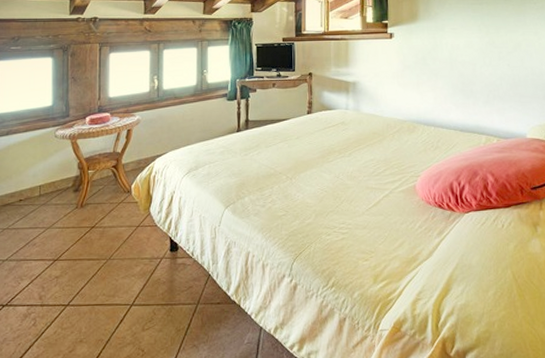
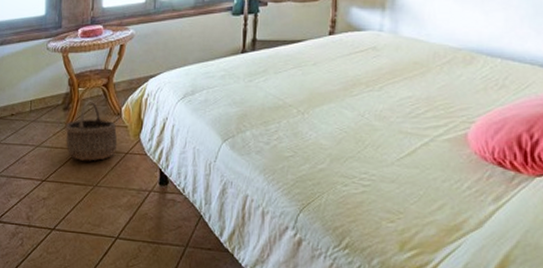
wicker basket: none [76,181,129,237] -> present [65,100,118,161]

